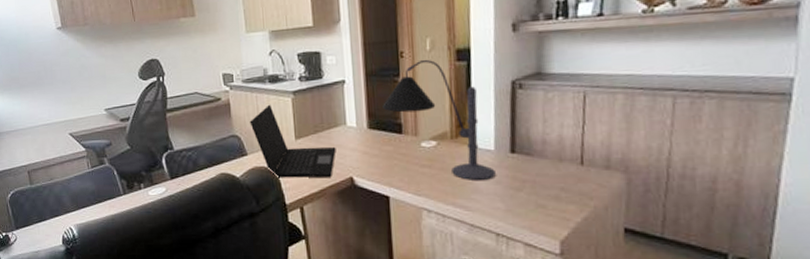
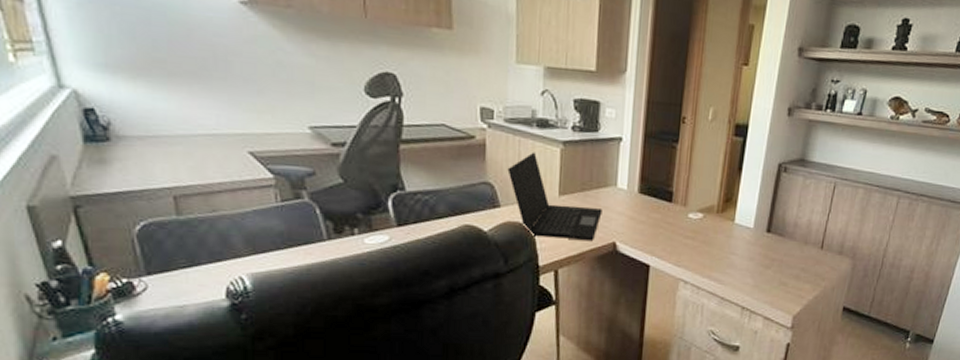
desk lamp: present [383,59,496,180] -> none [657,128,751,256]

